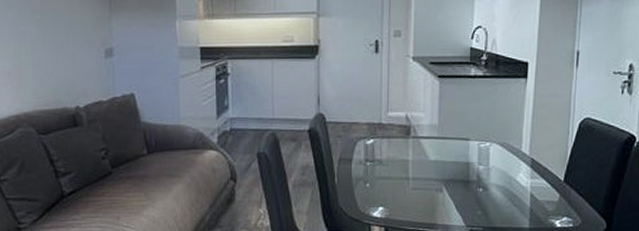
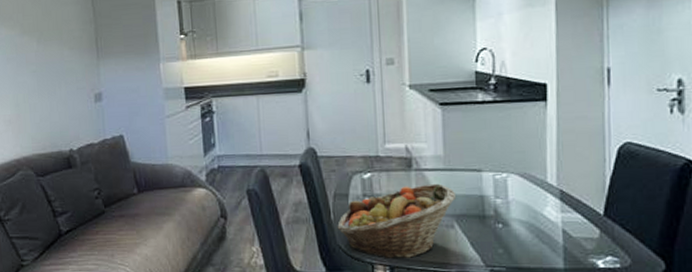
fruit basket: none [340,150,445,221] -> present [337,183,455,260]

